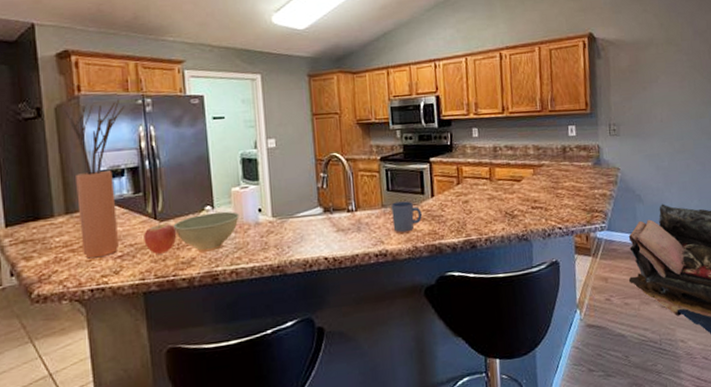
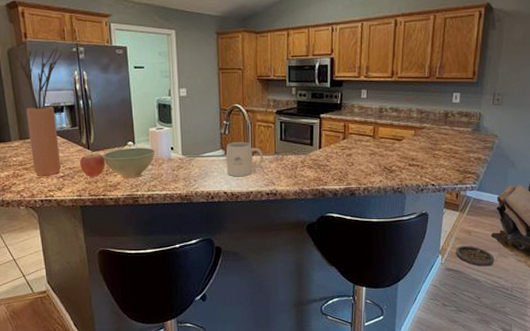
mug: none [324,196,369,239] -> present [225,142,263,177]
mug: present [391,200,422,233] -> none [283,150,309,177]
pet bowl: none [594,294,637,319] -> present [455,245,494,267]

